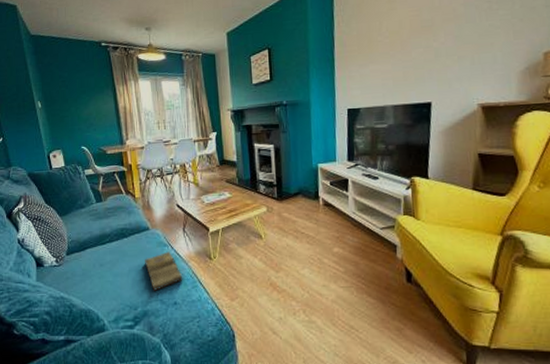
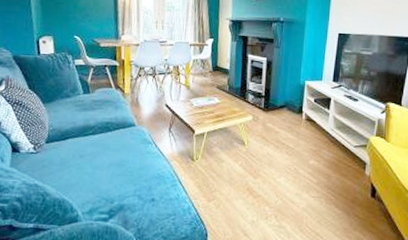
diary: present [145,251,183,291] -> none [127,149,164,186]

